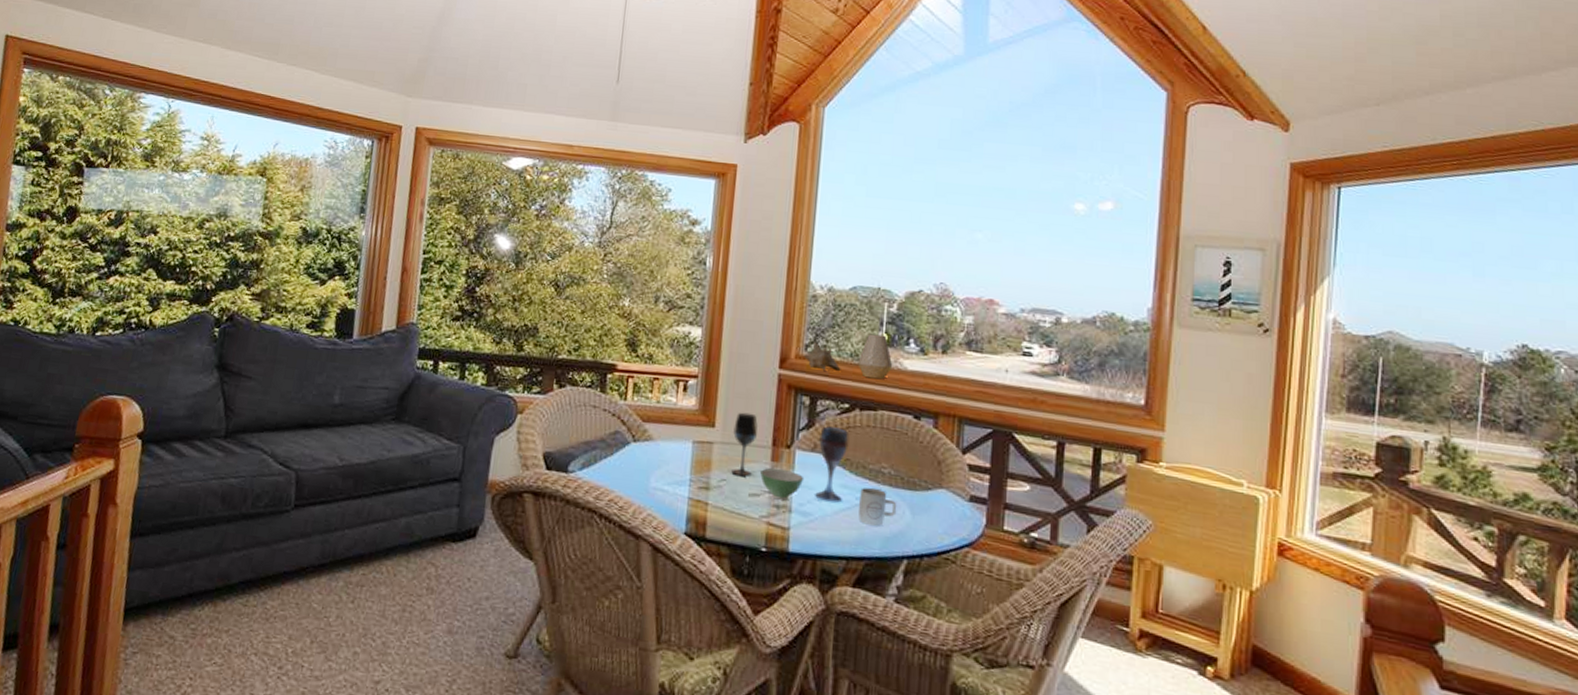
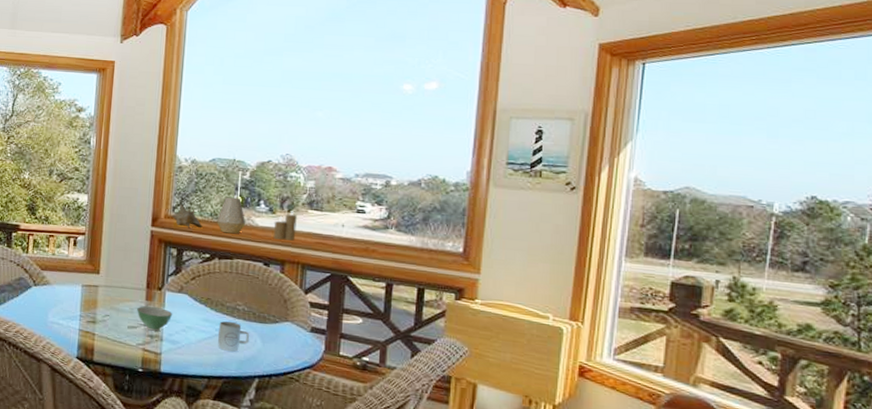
wine glass: present [731,412,758,477] -> none [113,261,135,313]
cup: present [814,426,850,503] -> none [181,272,210,334]
candle: none [924,352,954,389] -> present [273,211,298,241]

